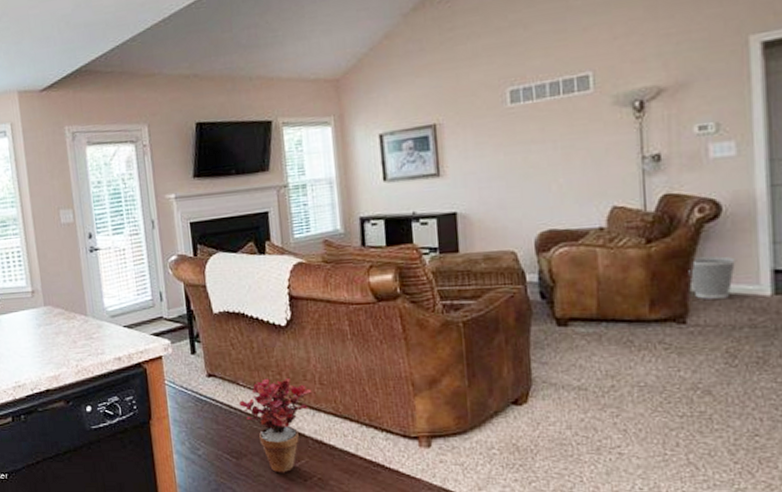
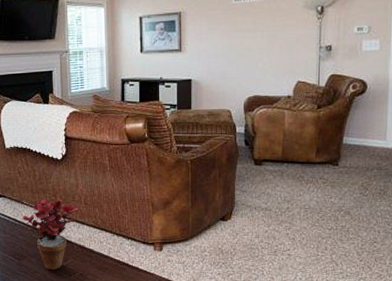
wastebasket: present [688,256,737,299] -> none [342,120,374,149]

